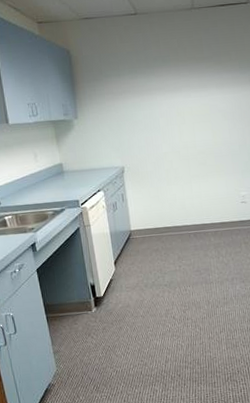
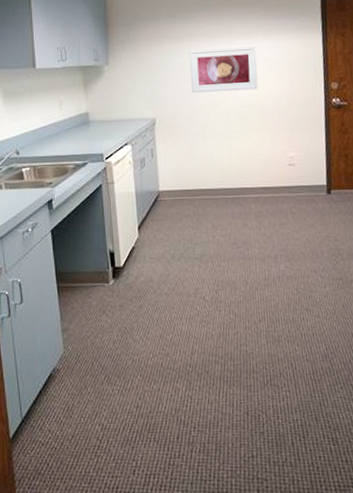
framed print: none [151,99,214,143] -> present [189,46,258,94]

